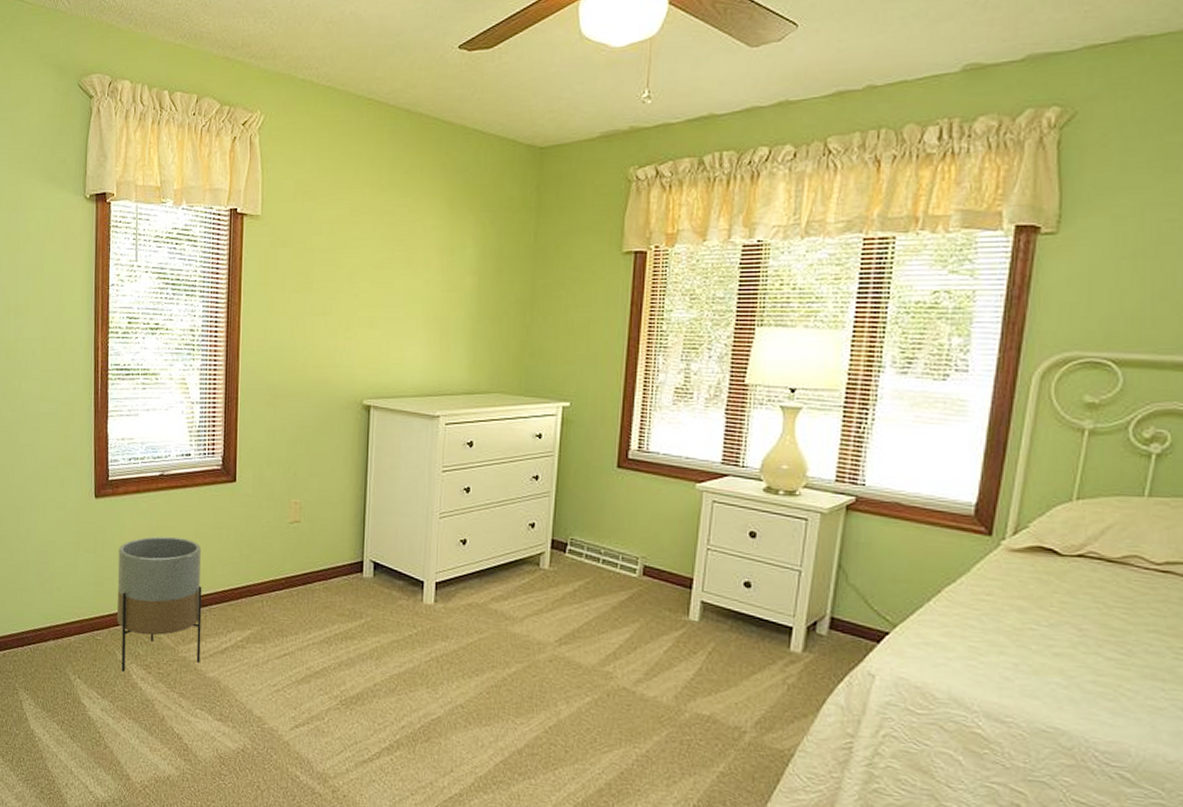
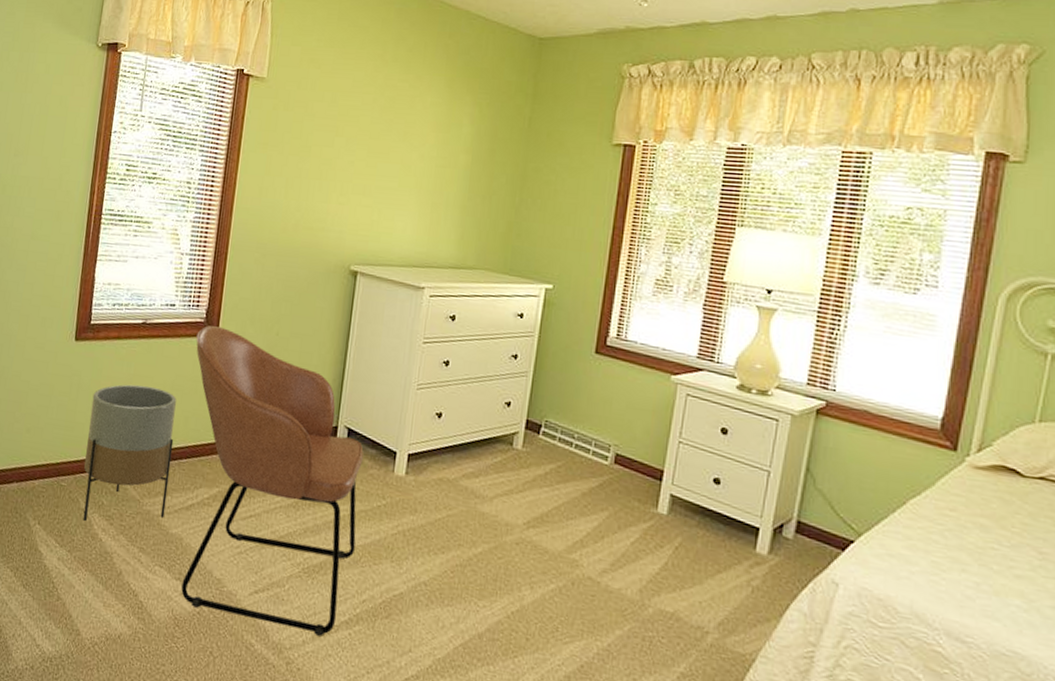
chair: none [214,471,391,764] -> present [181,325,364,637]

